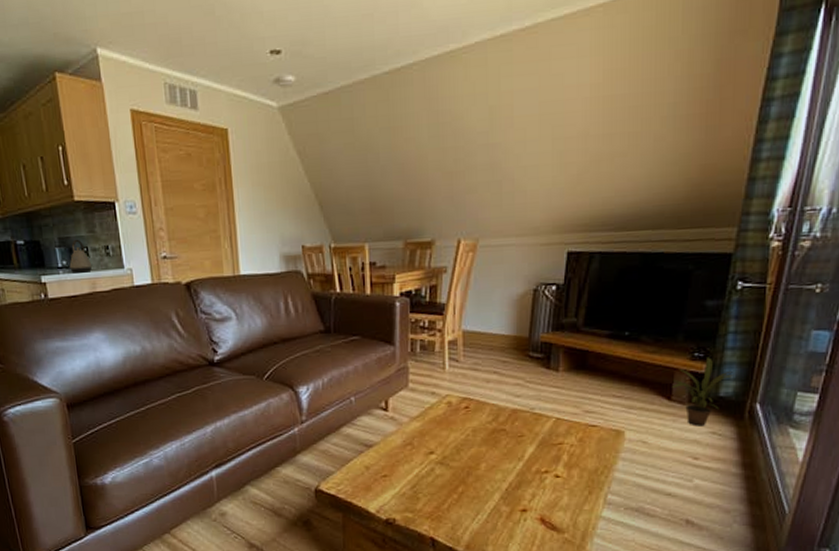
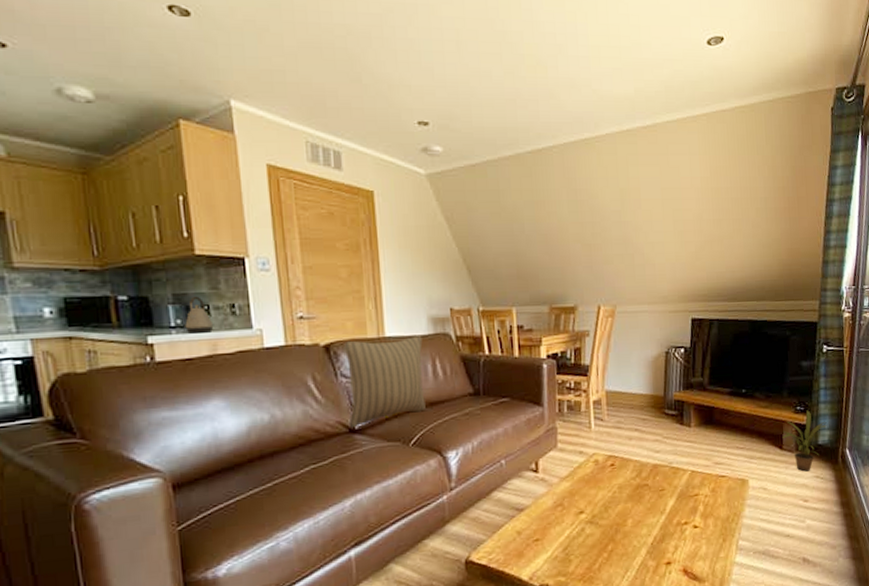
pillow: none [203,274,278,361] -> present [344,336,426,428]

